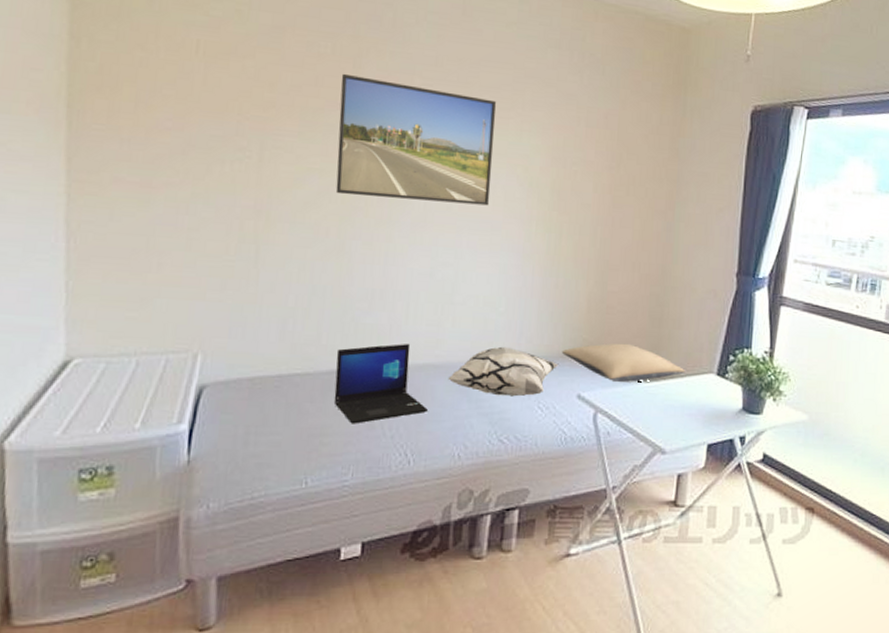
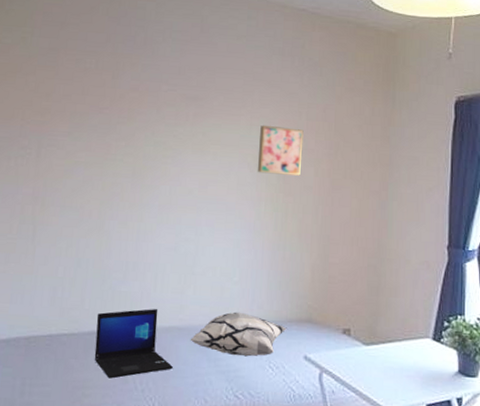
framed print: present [335,73,496,206] -> none [97,83,229,190]
wall art: none [527,130,582,192] -> present [257,124,304,176]
pillow: present [561,343,686,382] -> none [289,309,403,345]

